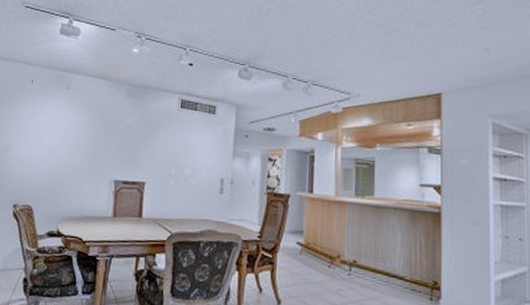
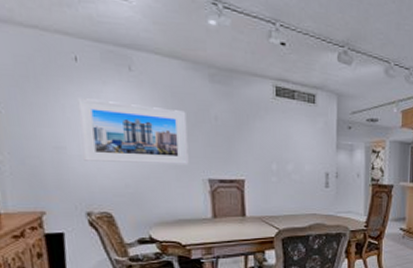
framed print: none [21,111,105,167] -> present [77,98,189,166]

